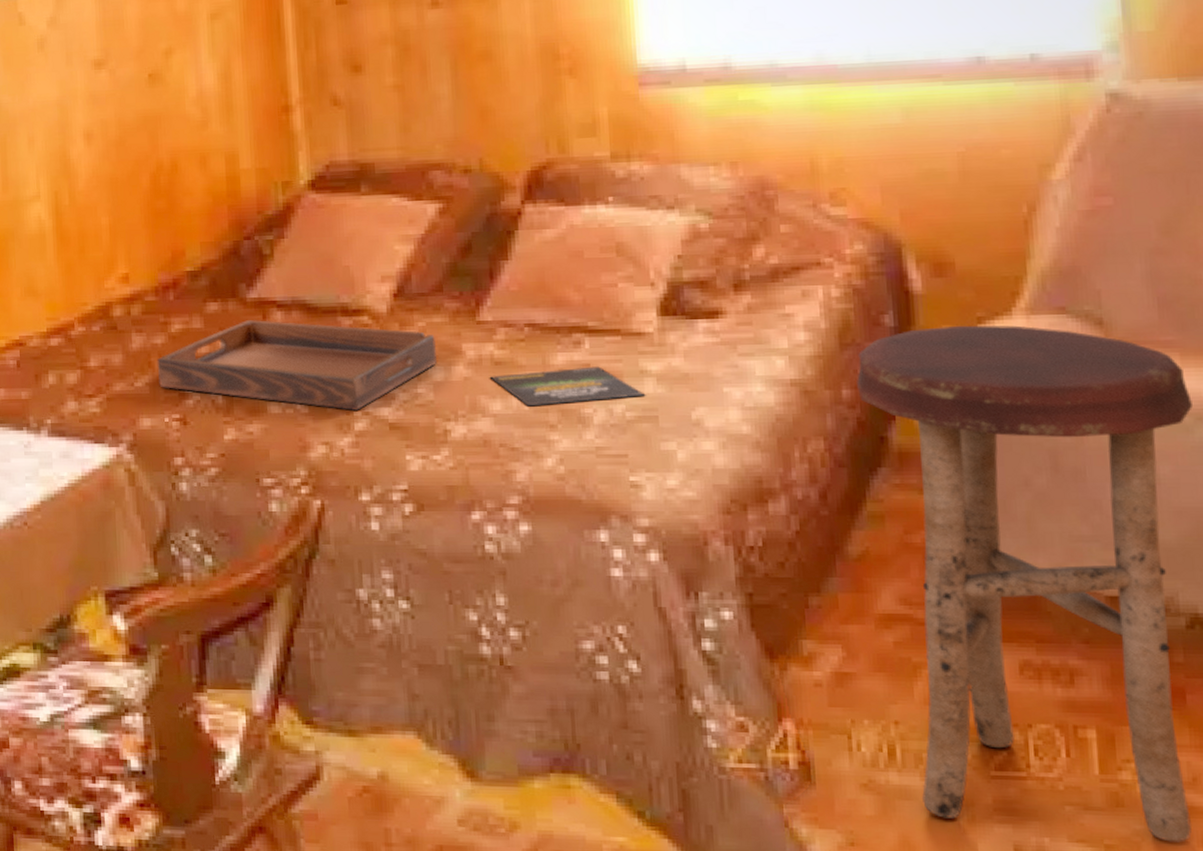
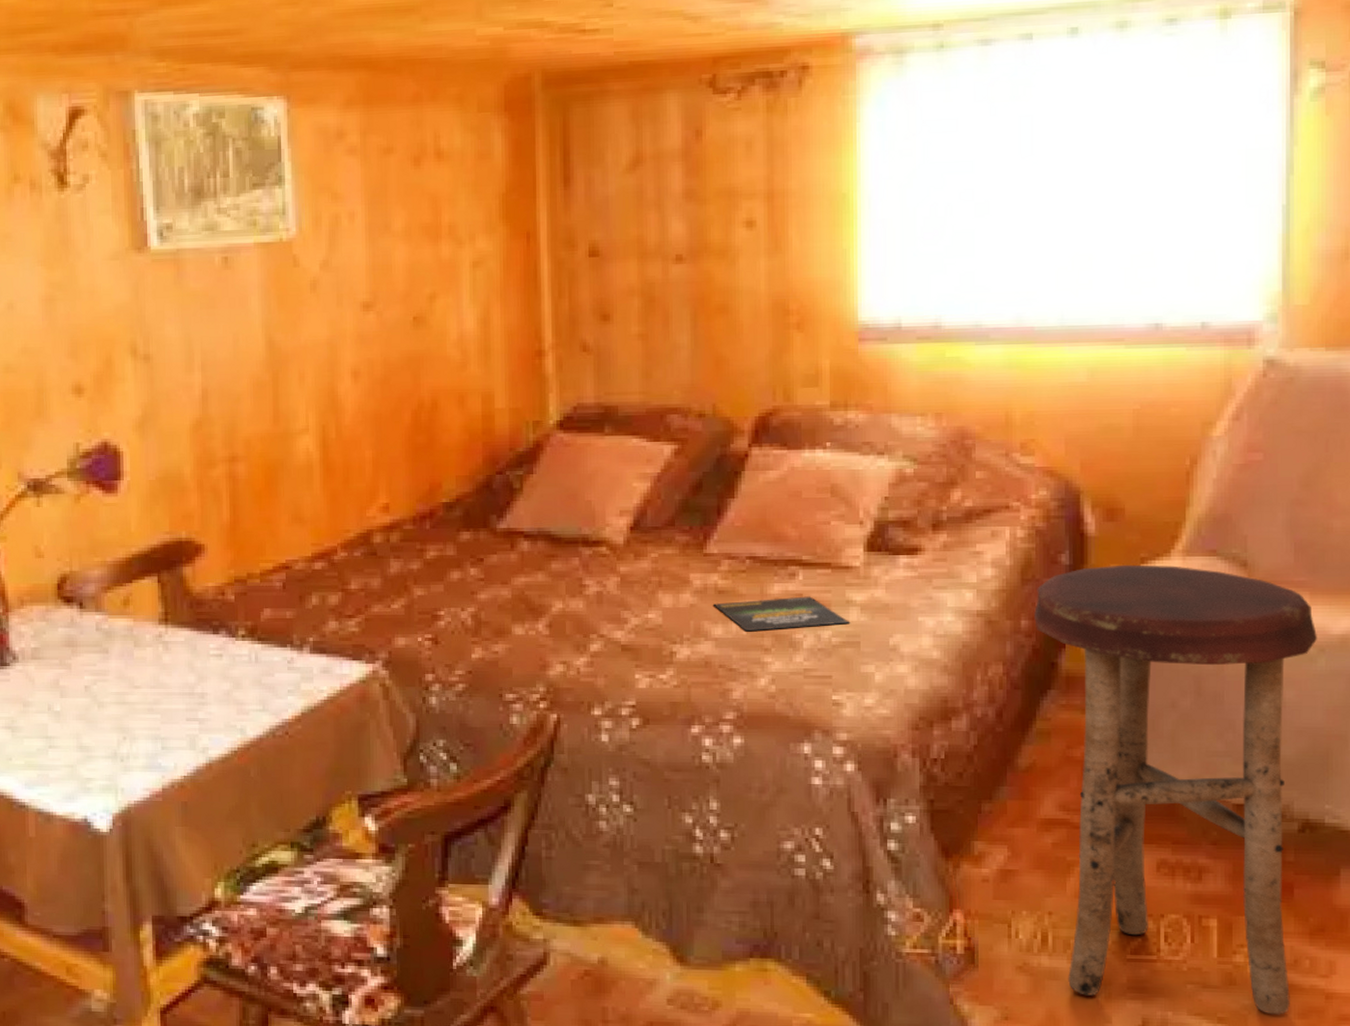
serving tray: present [157,320,437,410] -> none [412,549,667,633]

